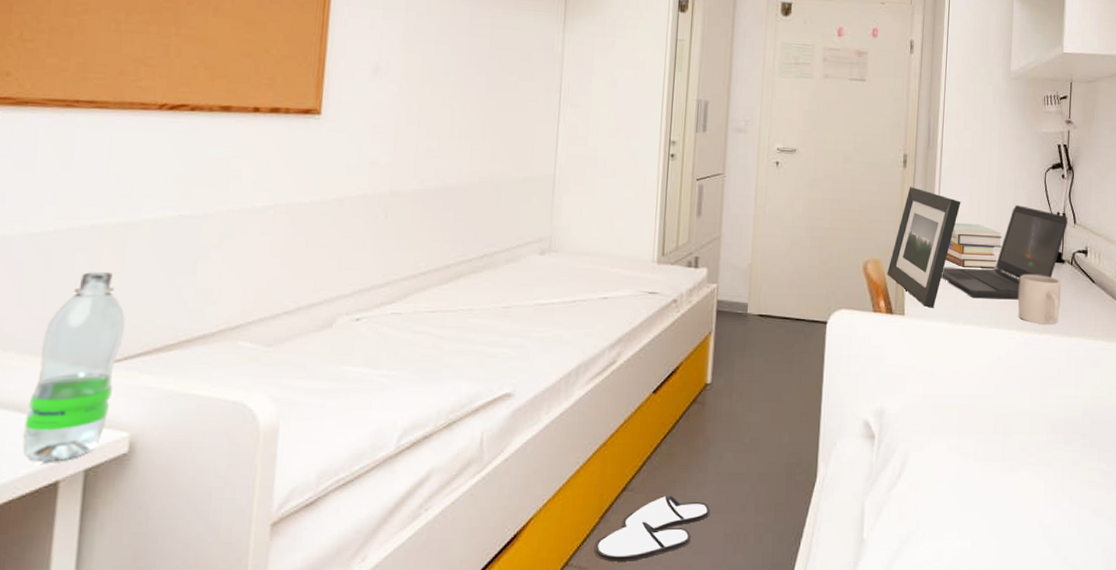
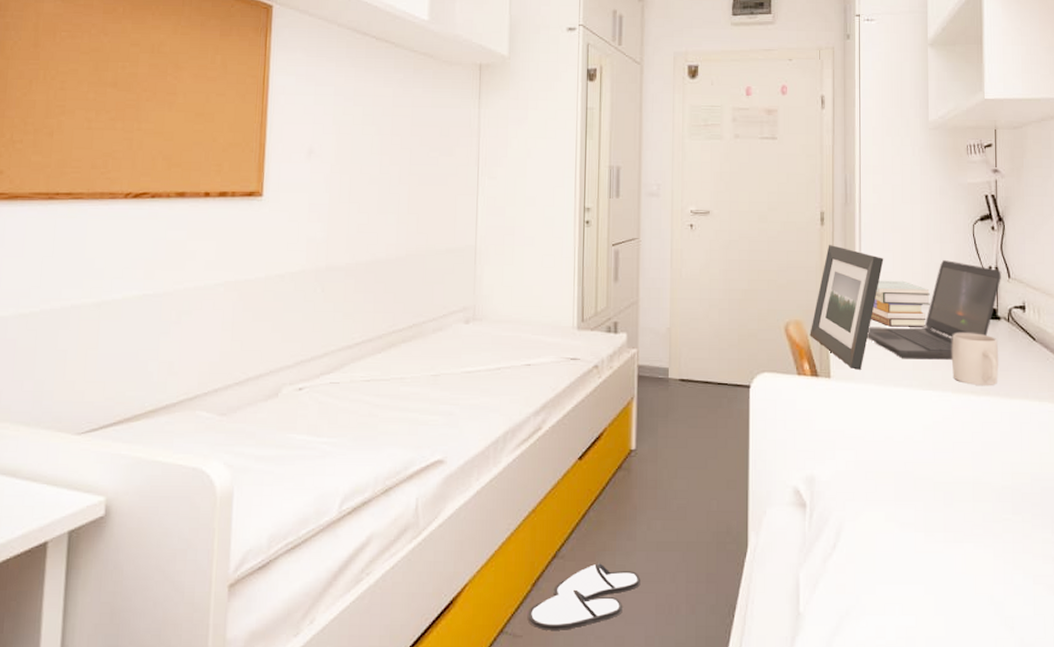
bottle: present [22,272,125,462] -> none [17,348,100,524]

